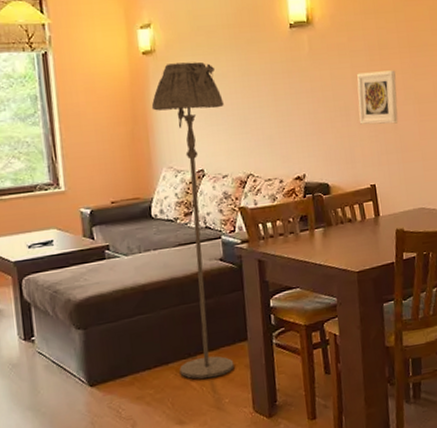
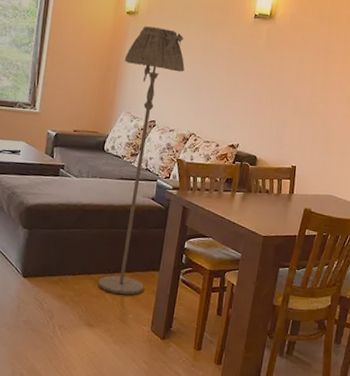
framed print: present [357,70,399,125] -> none [294,69,335,119]

